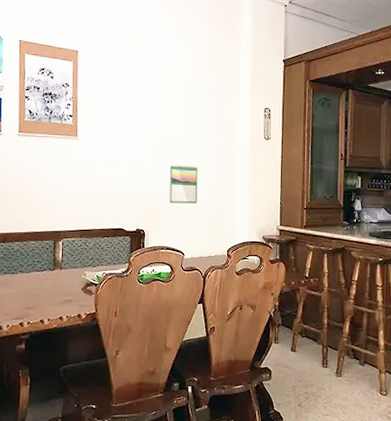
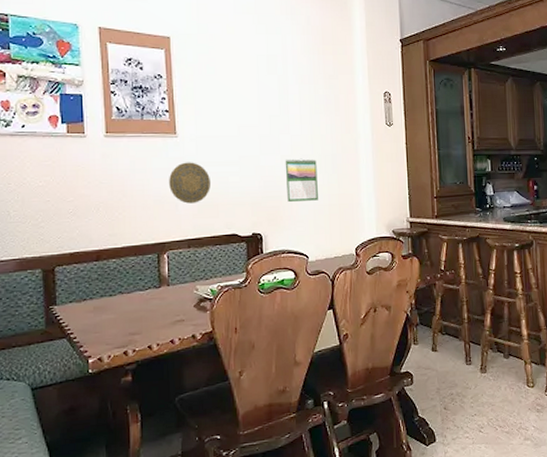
decorative plate: none [68,162,104,199] -> present [169,162,212,204]

